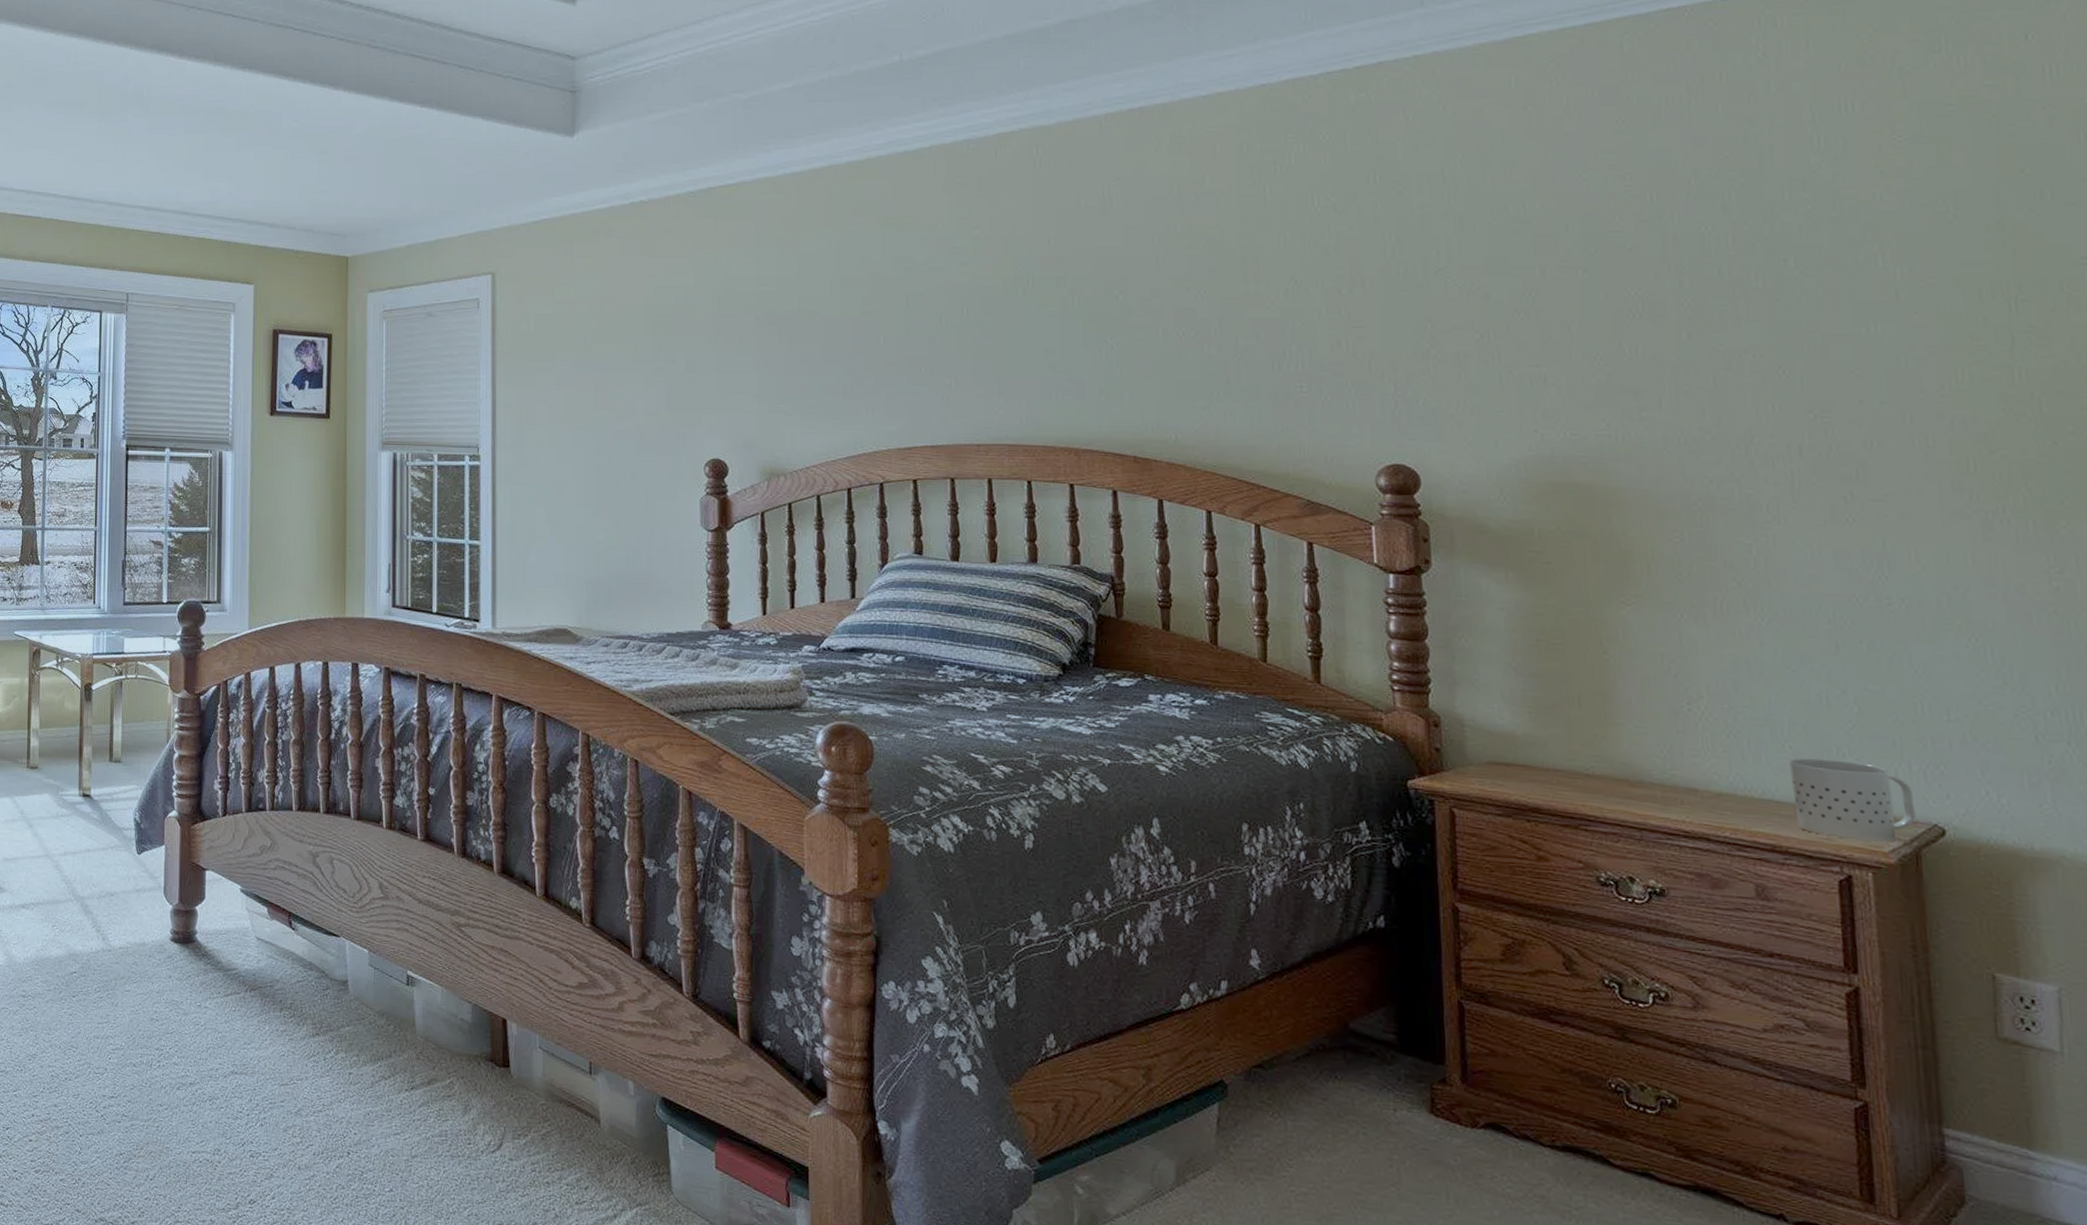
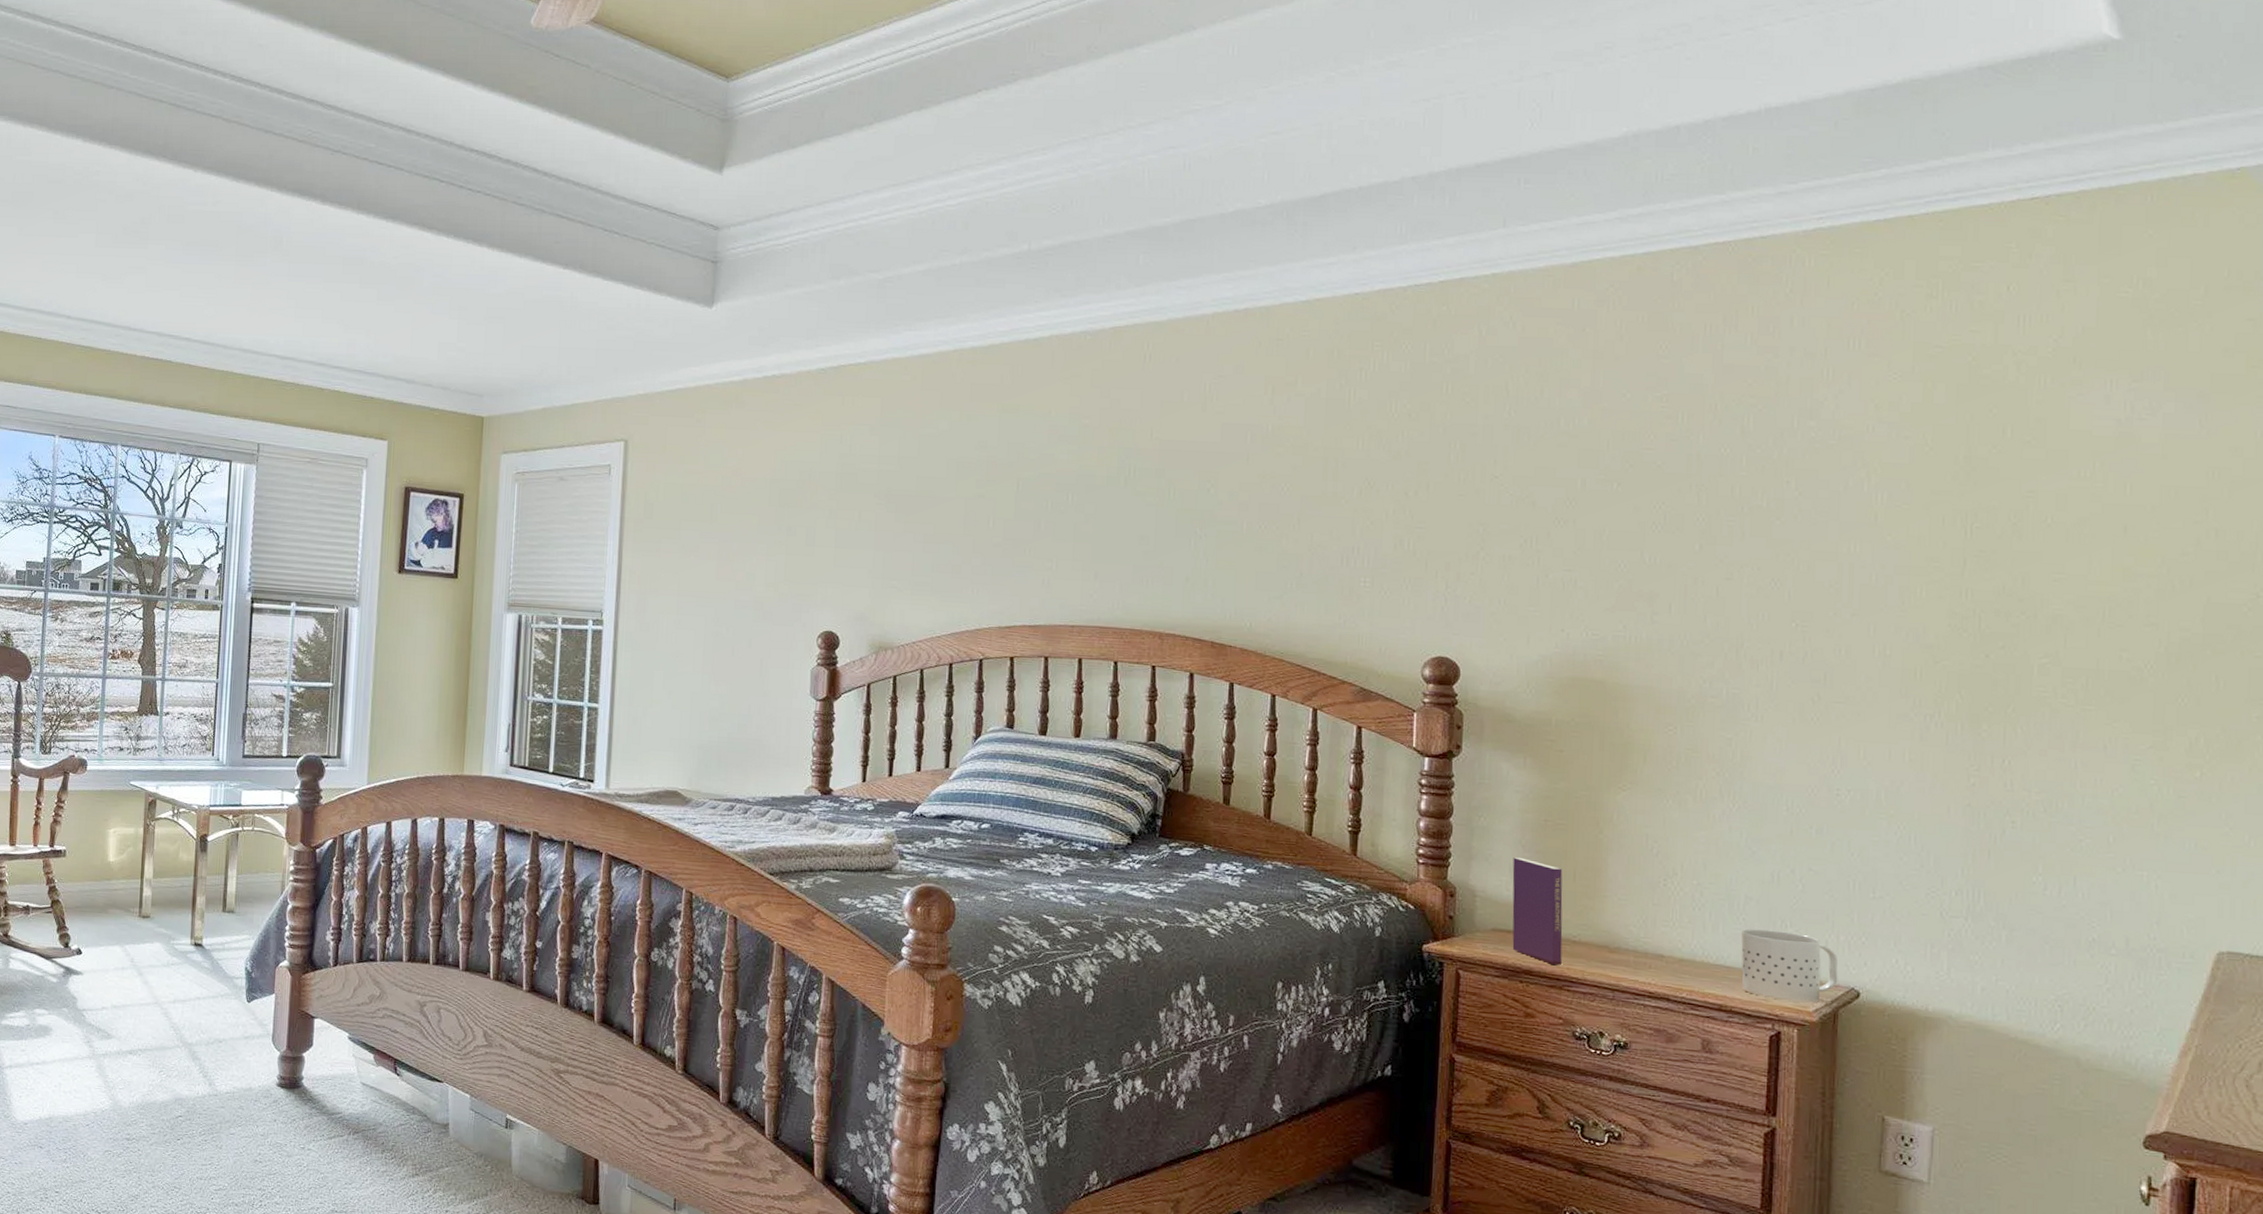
book: none [1504,682,1575,801] -> present [1512,857,1563,965]

